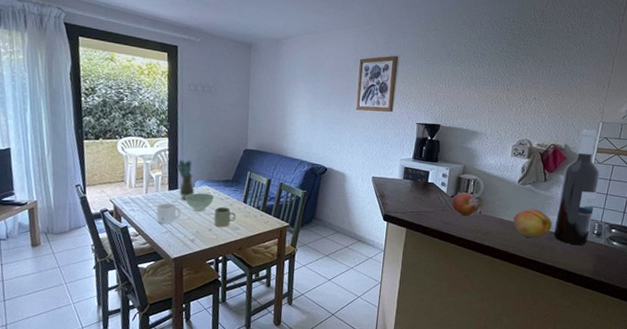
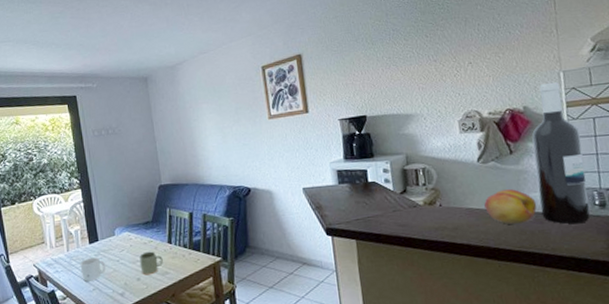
vase: present [176,158,195,200] -> none [93,207,116,251]
bowl: present [185,193,214,212] -> none [108,240,137,262]
fruit: present [452,192,478,217] -> none [402,185,436,213]

